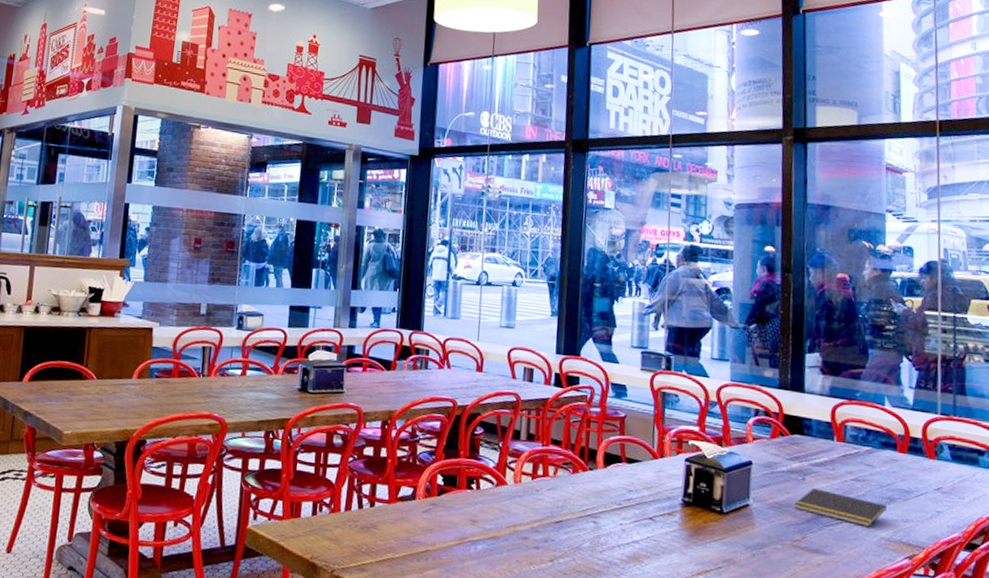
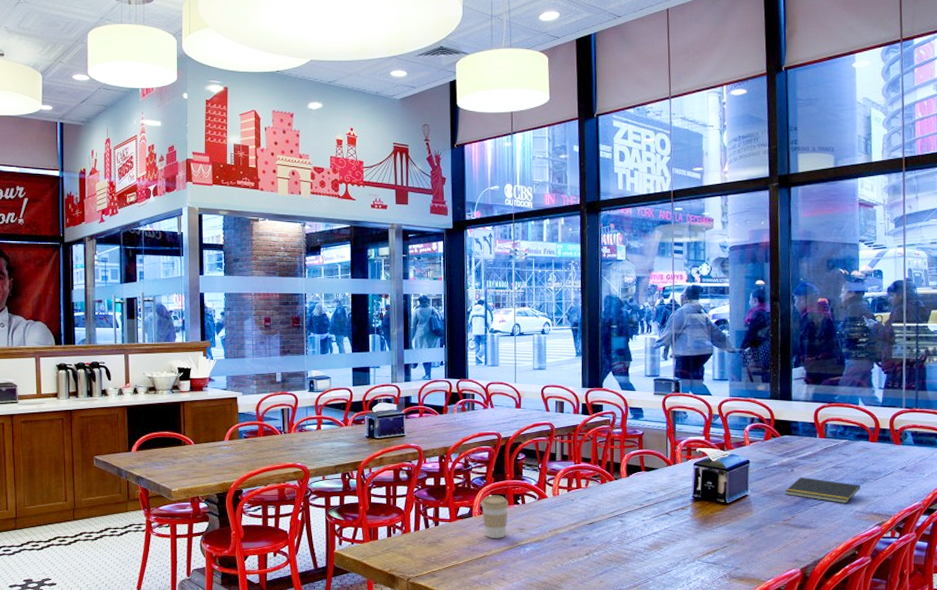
coffee cup: none [427,475,461,530] -> present [481,495,509,538]

